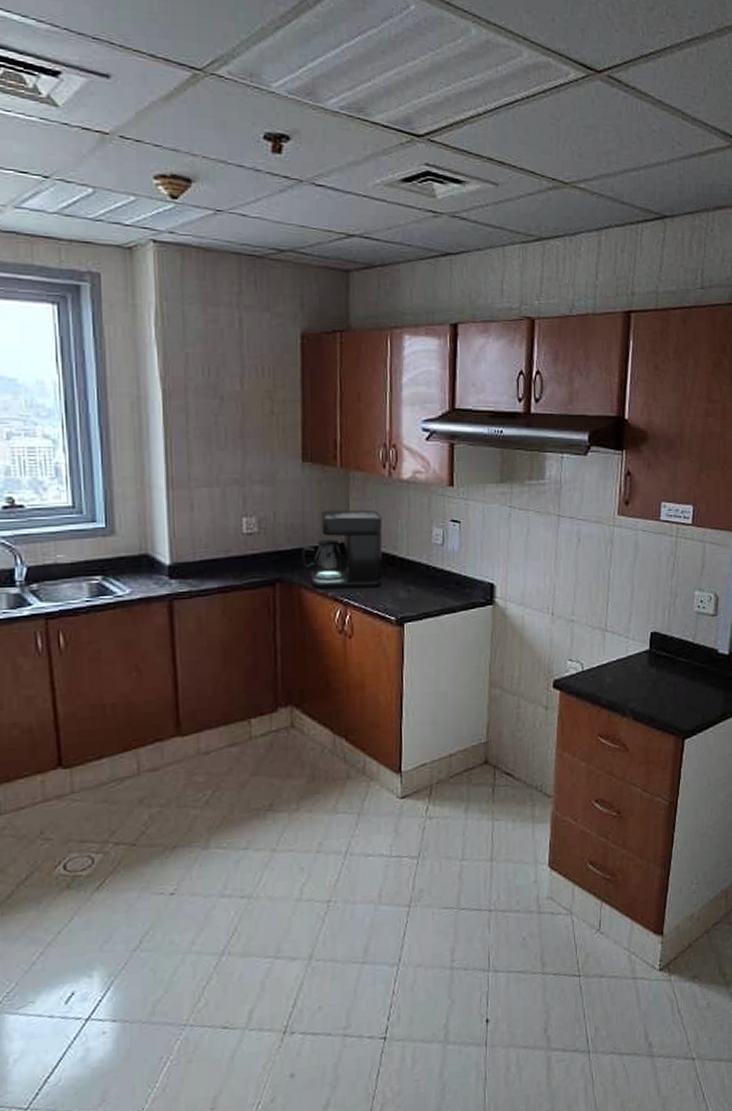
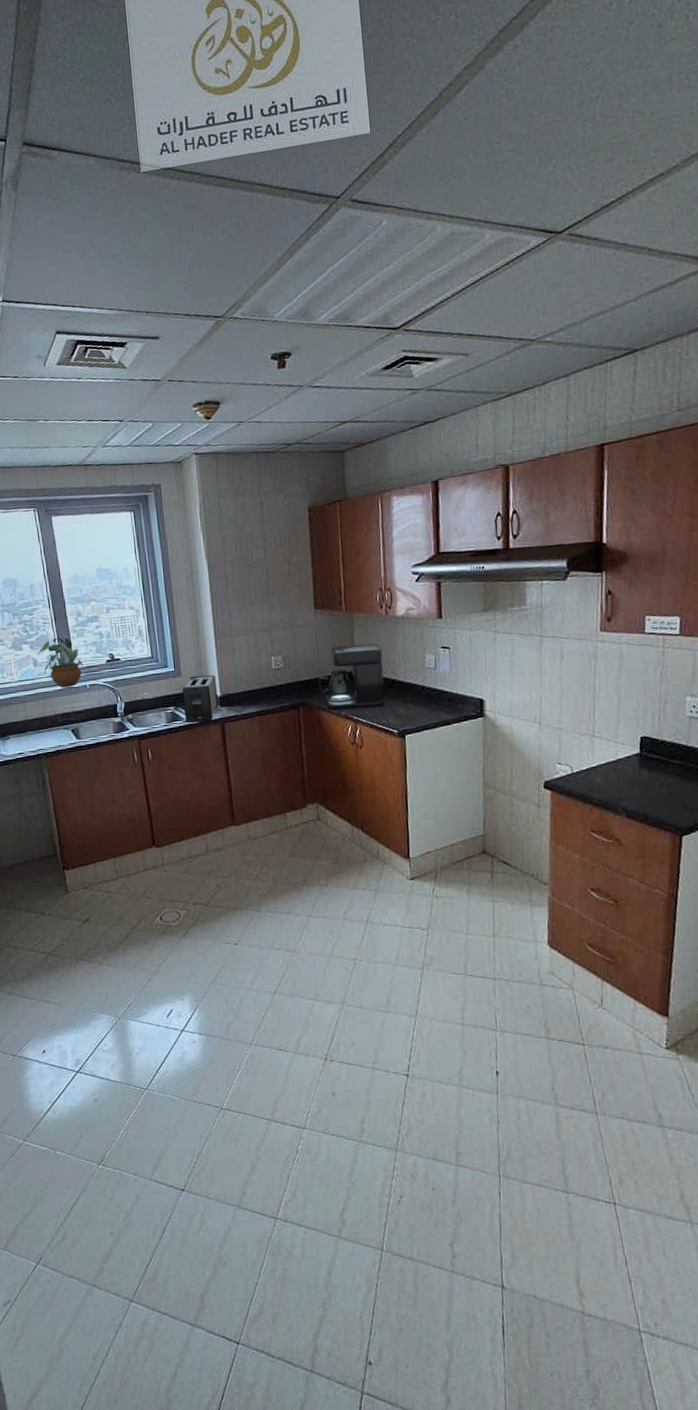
toaster: none [115,535,167,599] -> present [182,675,219,723]

